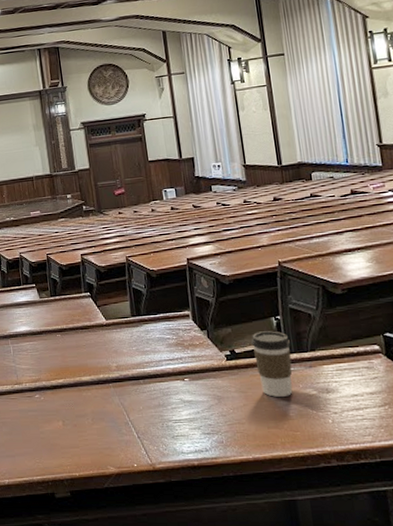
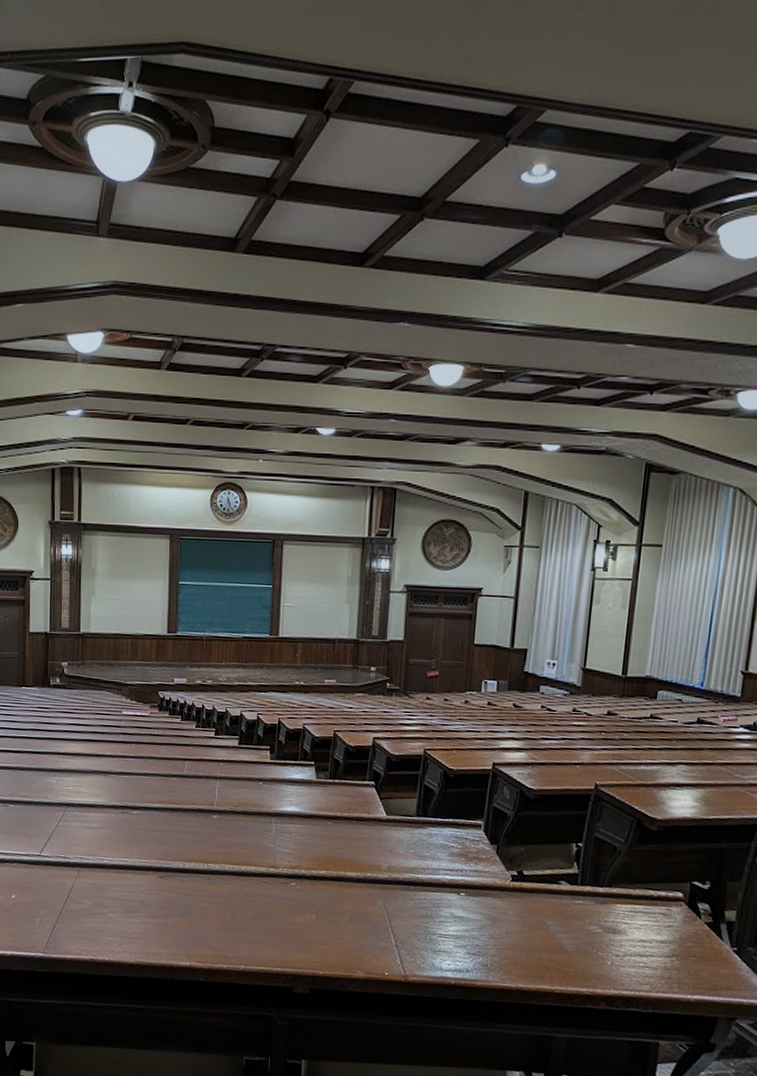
coffee cup: present [251,331,293,397] -> none [543,856,588,930]

